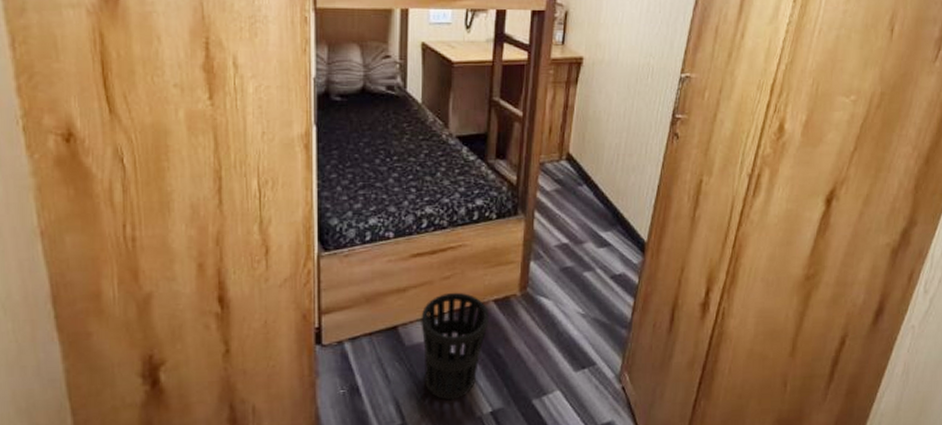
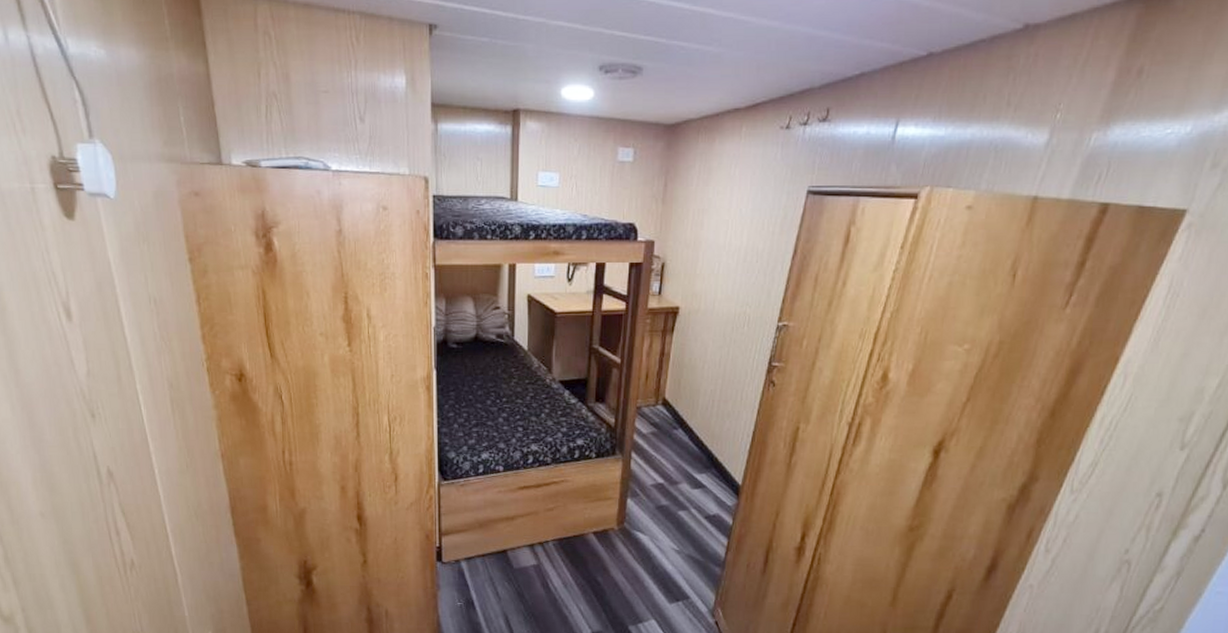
wastebasket: present [421,292,489,400] -> none [527,523,588,620]

